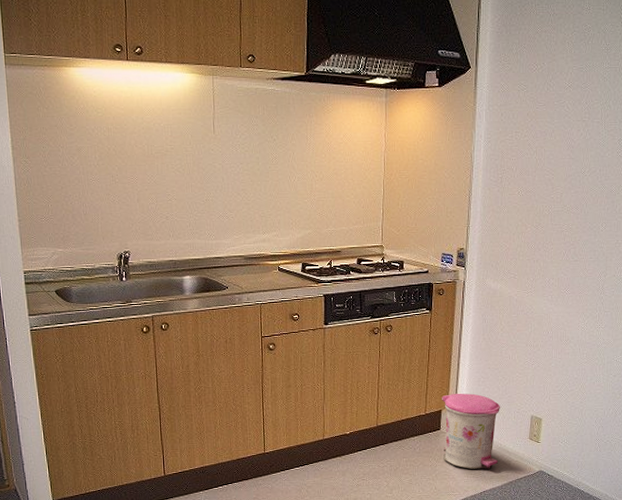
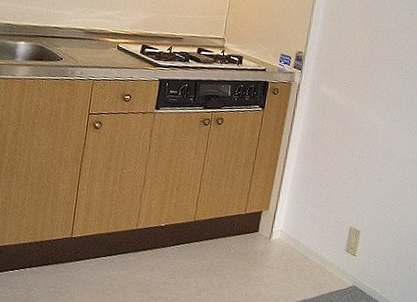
trash can: present [442,393,501,469] -> none [258,195,322,279]

